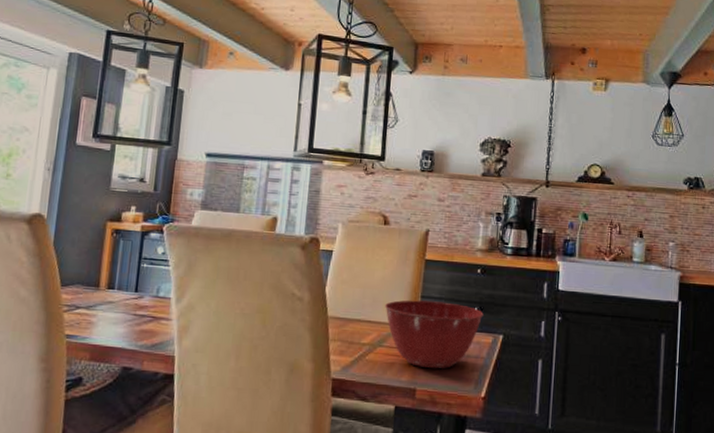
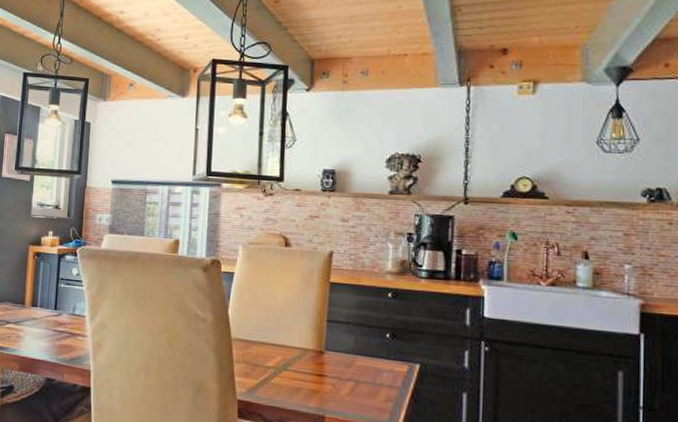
mixing bowl: present [385,300,484,369] -> none [289,323,397,397]

